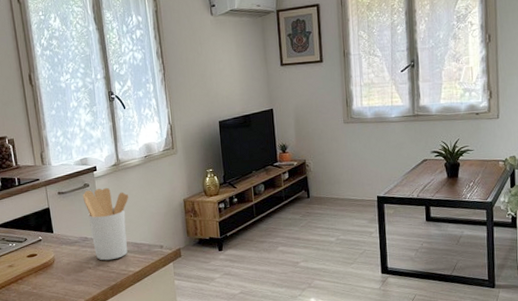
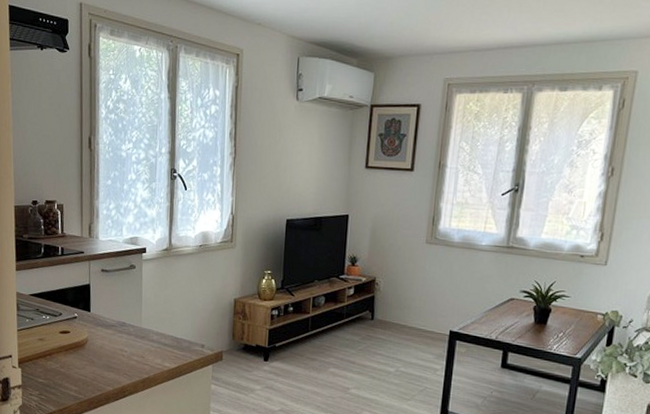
utensil holder: present [82,187,129,261] -> none [127,271,176,351]

